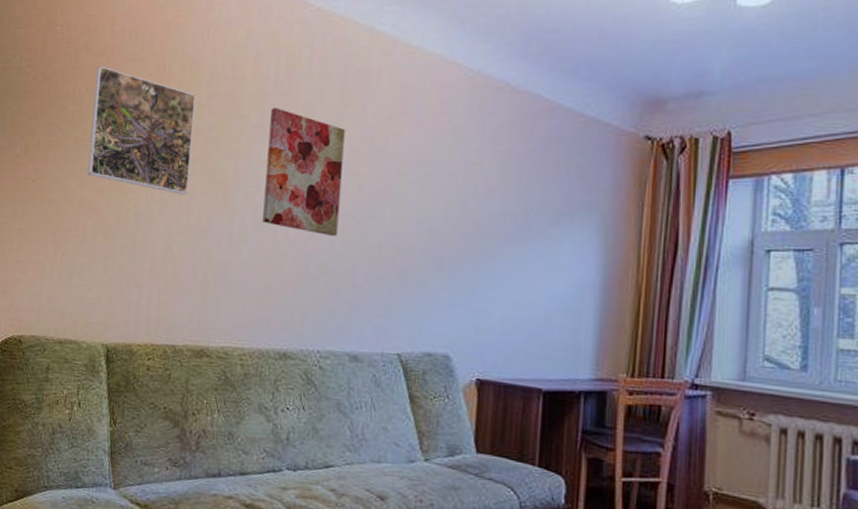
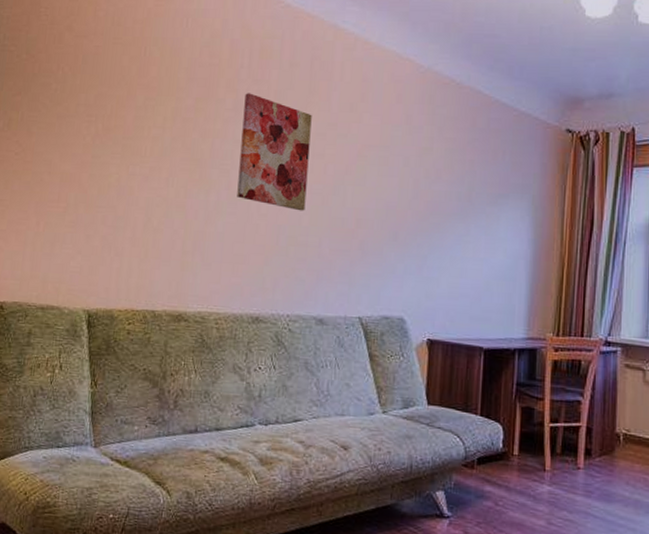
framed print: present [87,66,196,195] -> none [70,47,175,171]

